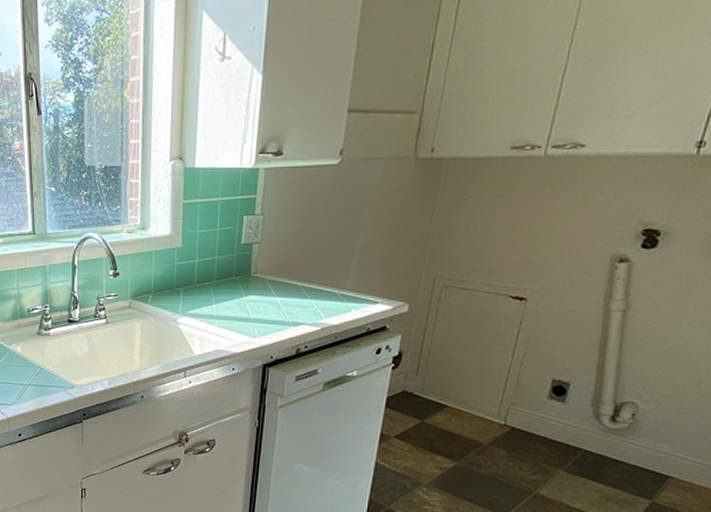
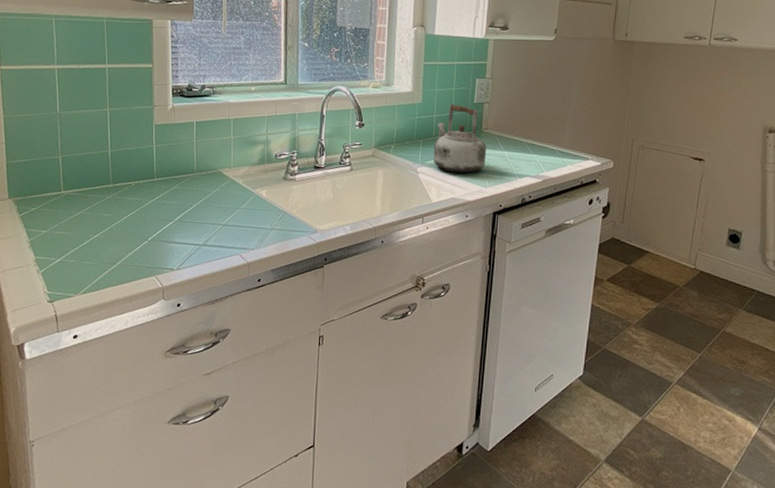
kettle: none [195,246,256,322] -> present [432,103,487,173]

